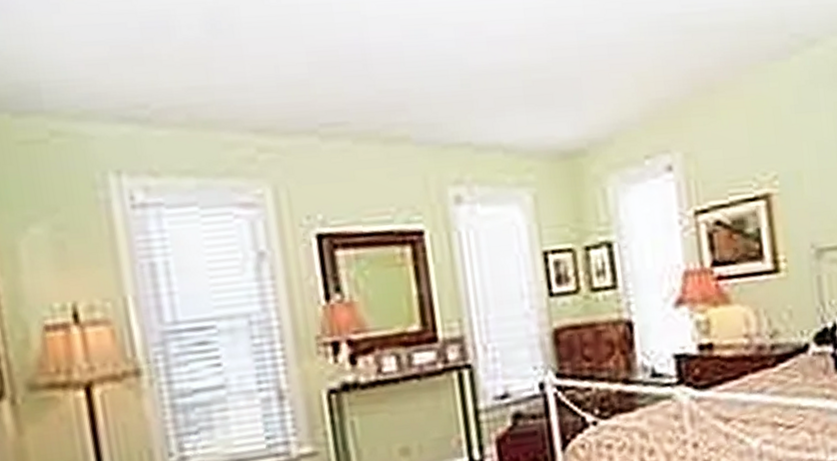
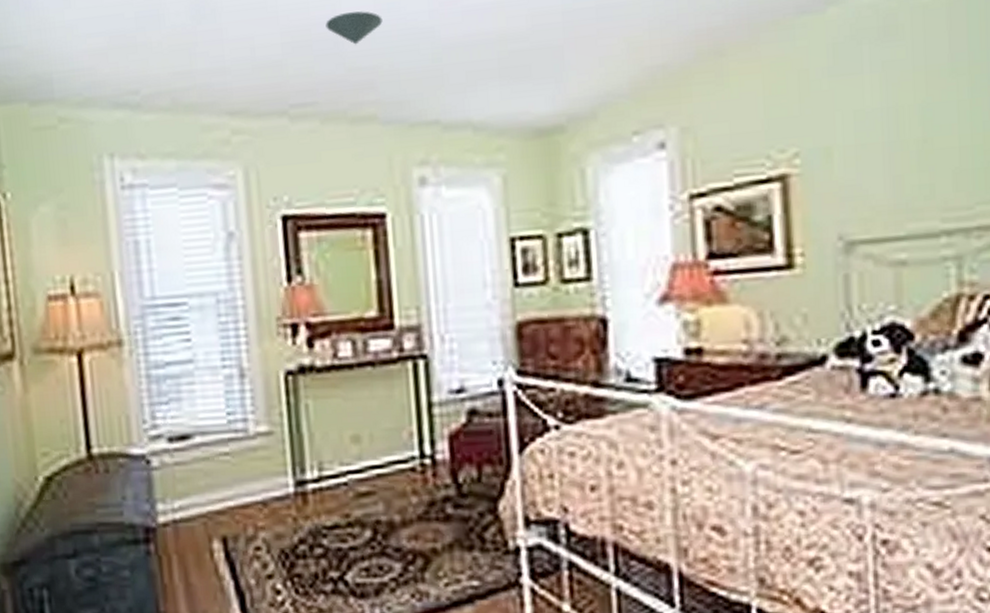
ceiling light fixture: none [353,36,411,68] -> present [325,11,383,45]

